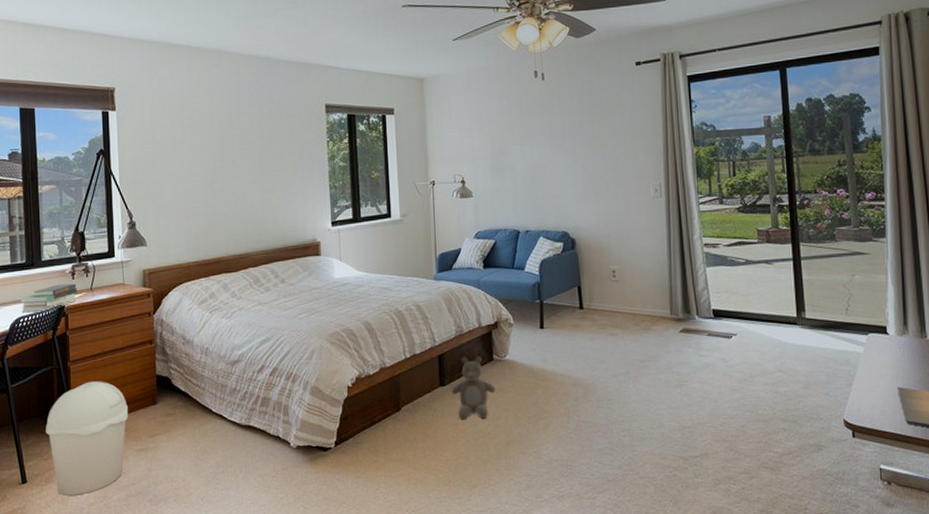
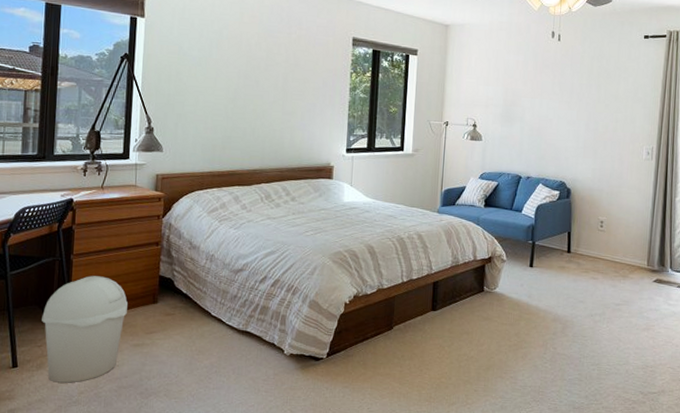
books: present [21,283,77,313] -> none [28,179,88,204]
teddy bear: present [451,356,496,419] -> none [441,285,483,343]

